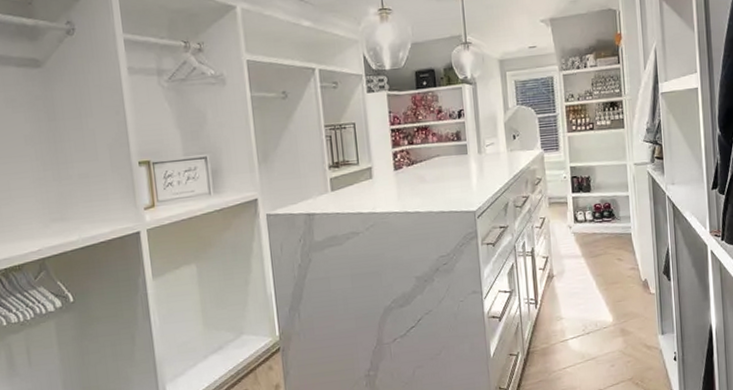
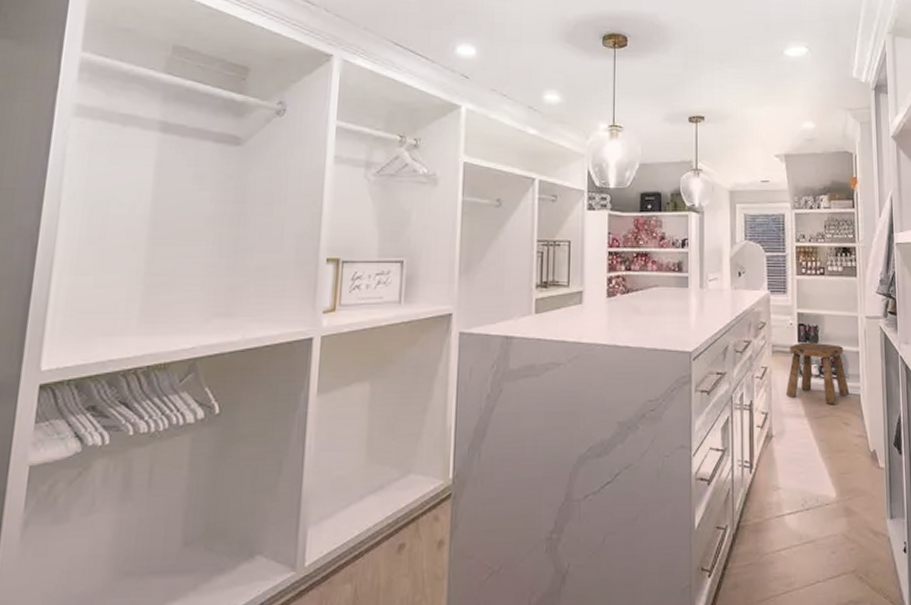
stool: none [563,191,622,244] -> present [785,342,850,404]

